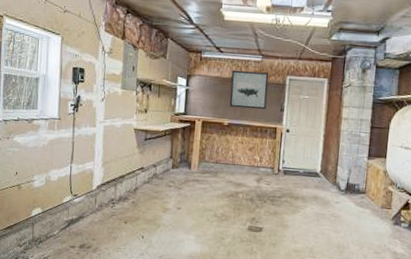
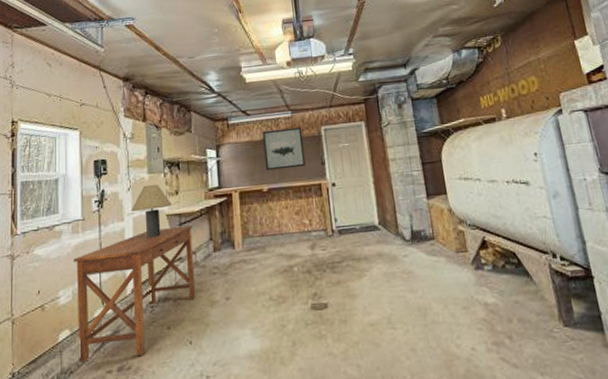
desk: none [47,140,156,240] -> present [73,226,196,364]
table lamp: none [103,99,140,147] -> present [132,184,172,239]

